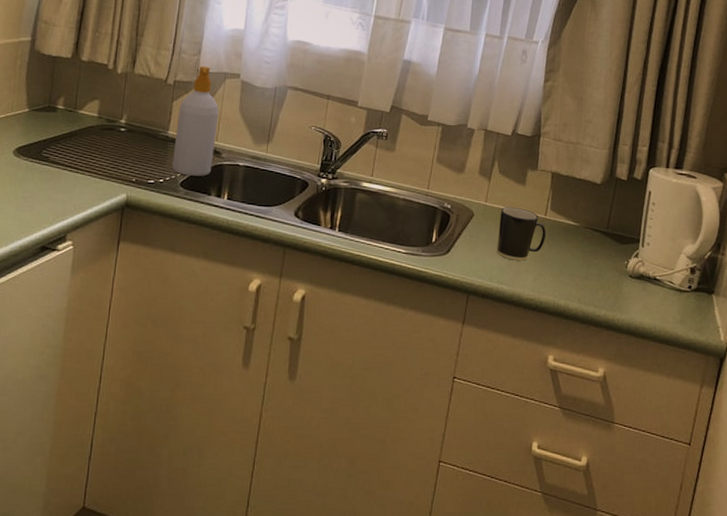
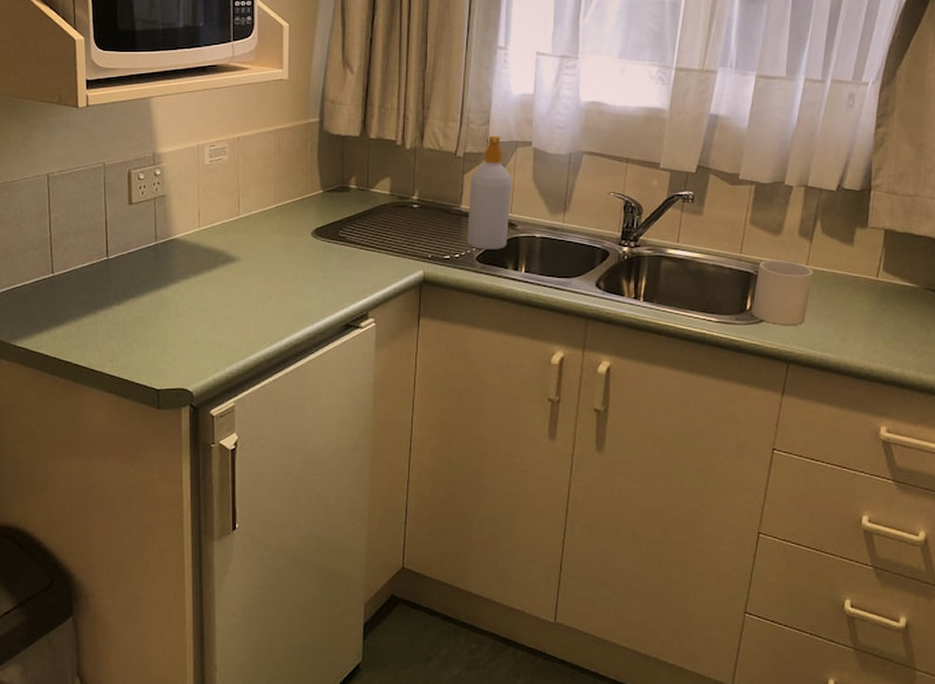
cup: none [437,196,491,259] -> present [751,260,813,326]
mug: present [497,207,546,261] -> none [820,270,878,327]

